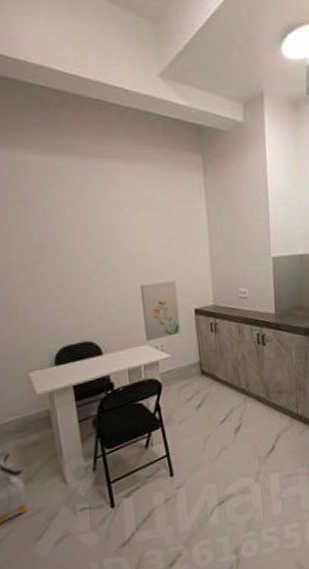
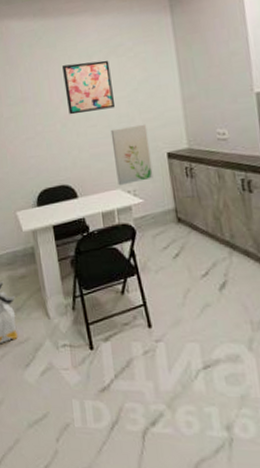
wall art: none [89,212,145,267] -> present [62,60,115,115]

